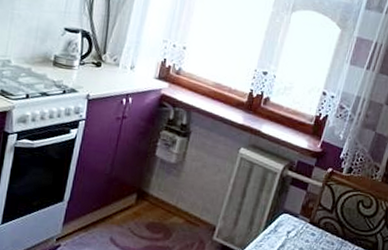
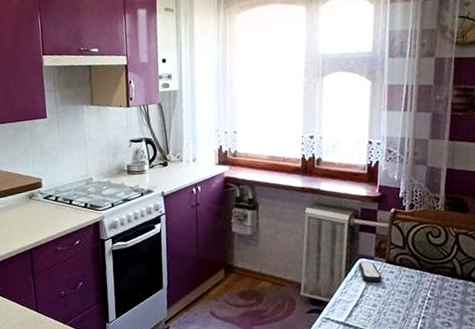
remote control: none [280,216,302,242] -> present [358,261,382,283]

